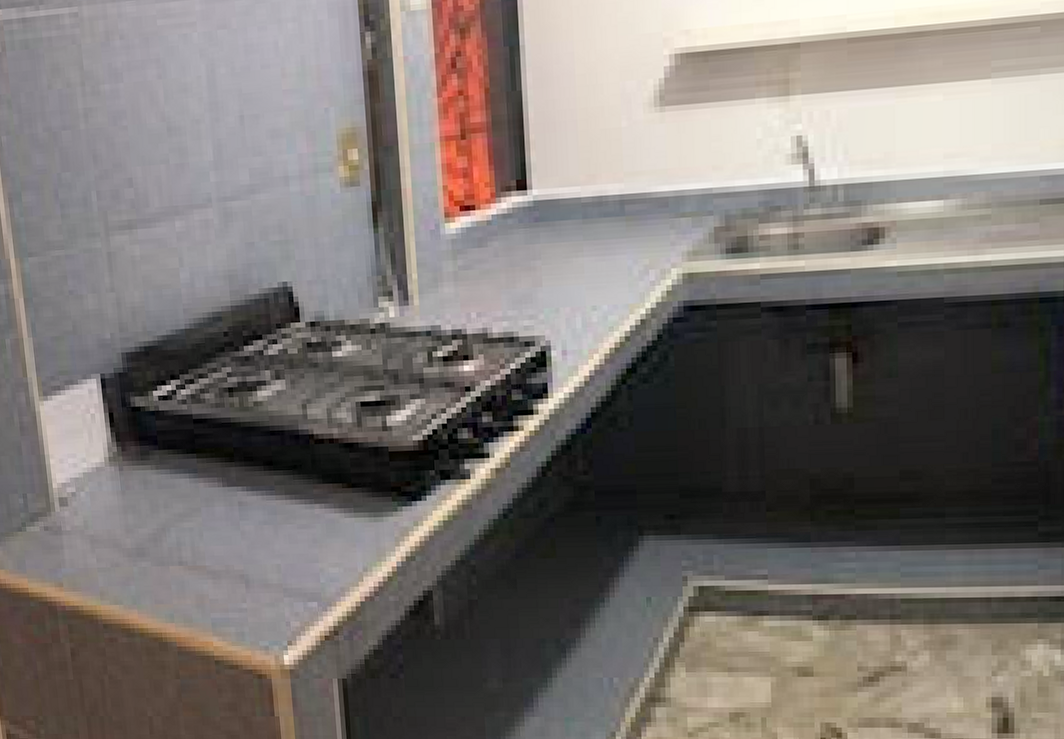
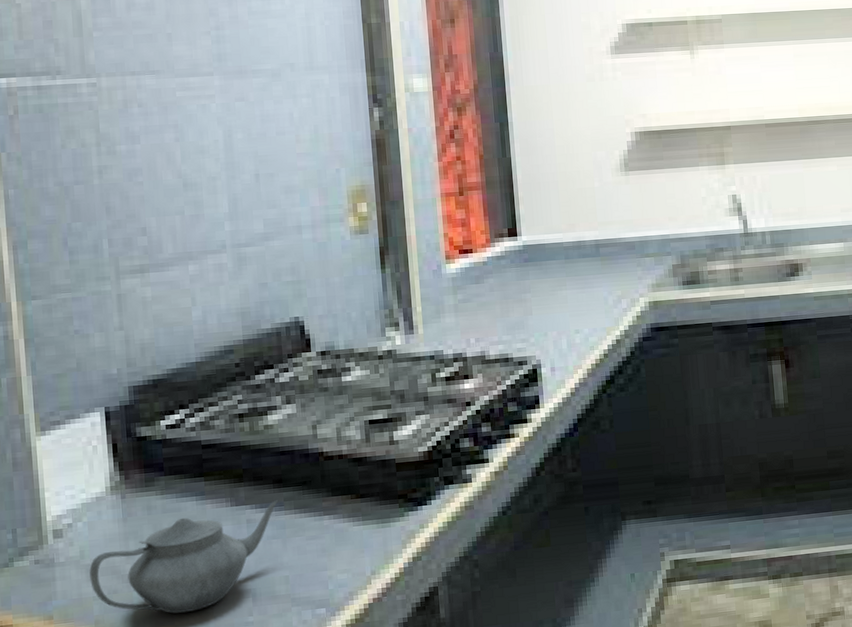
teapot: none [93,483,270,592] -> present [89,500,279,614]

